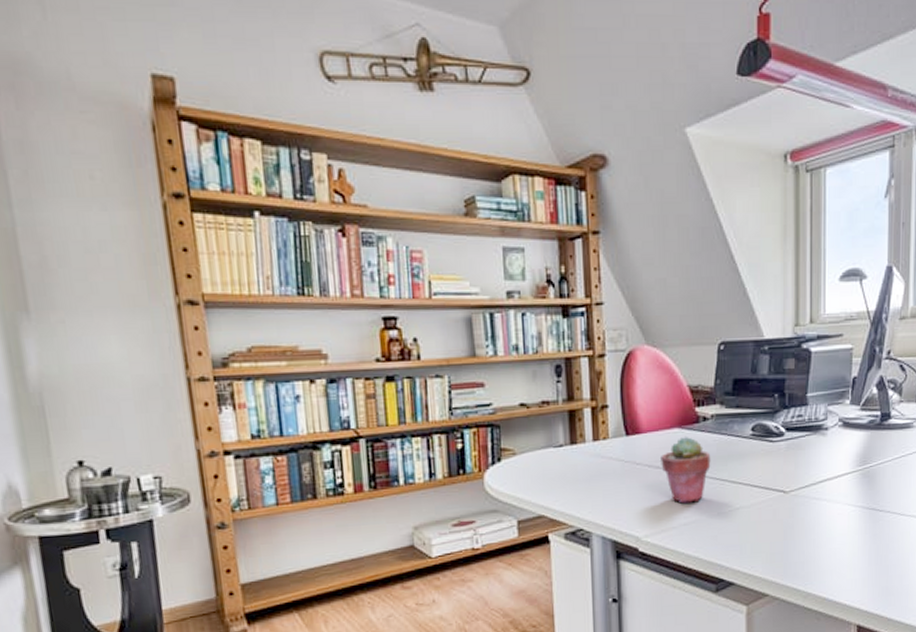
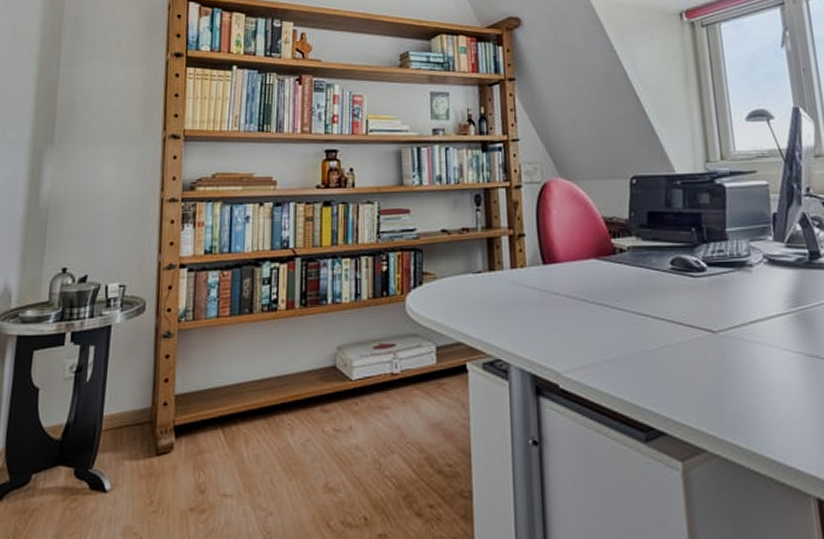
potted succulent: present [661,436,711,504] -> none [578,267,631,338]

